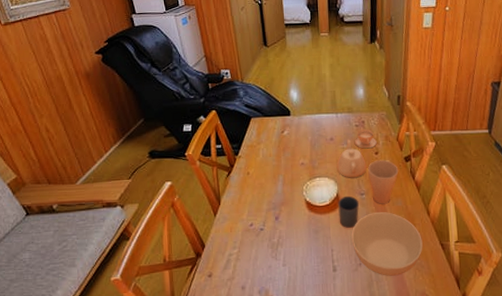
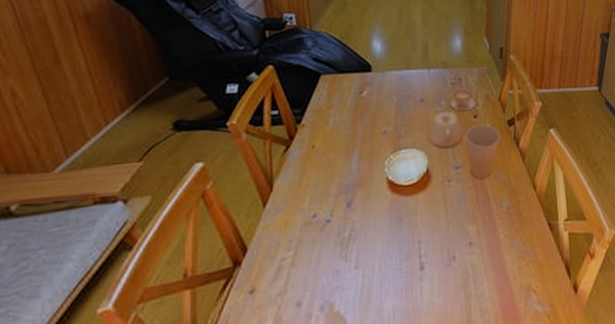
mug: present [338,195,359,228] -> none [428,170,454,212]
bowl: present [351,212,423,276] -> none [443,188,528,270]

